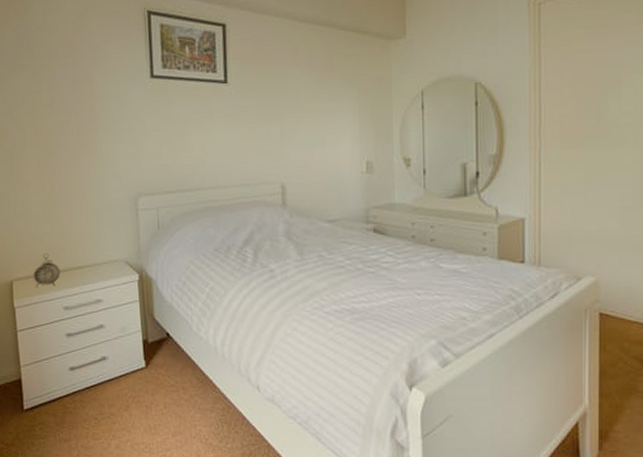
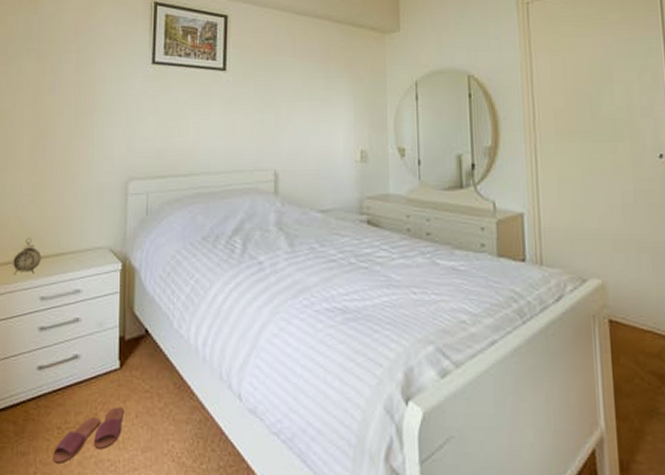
slippers: none [93,399,153,447] -> present [53,407,124,463]

